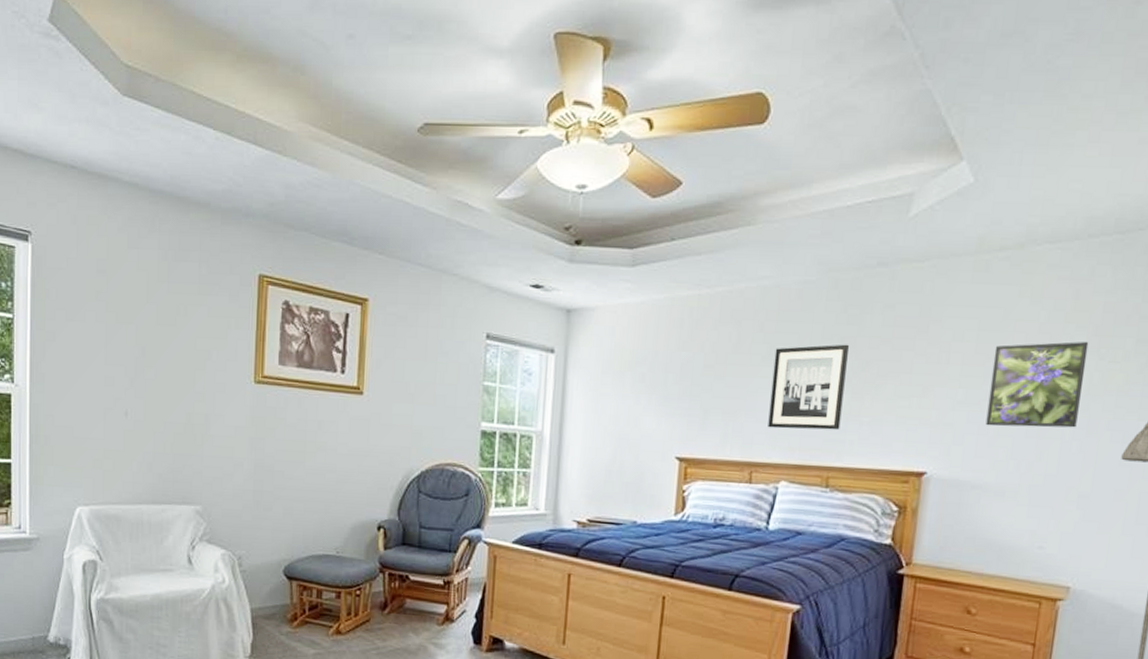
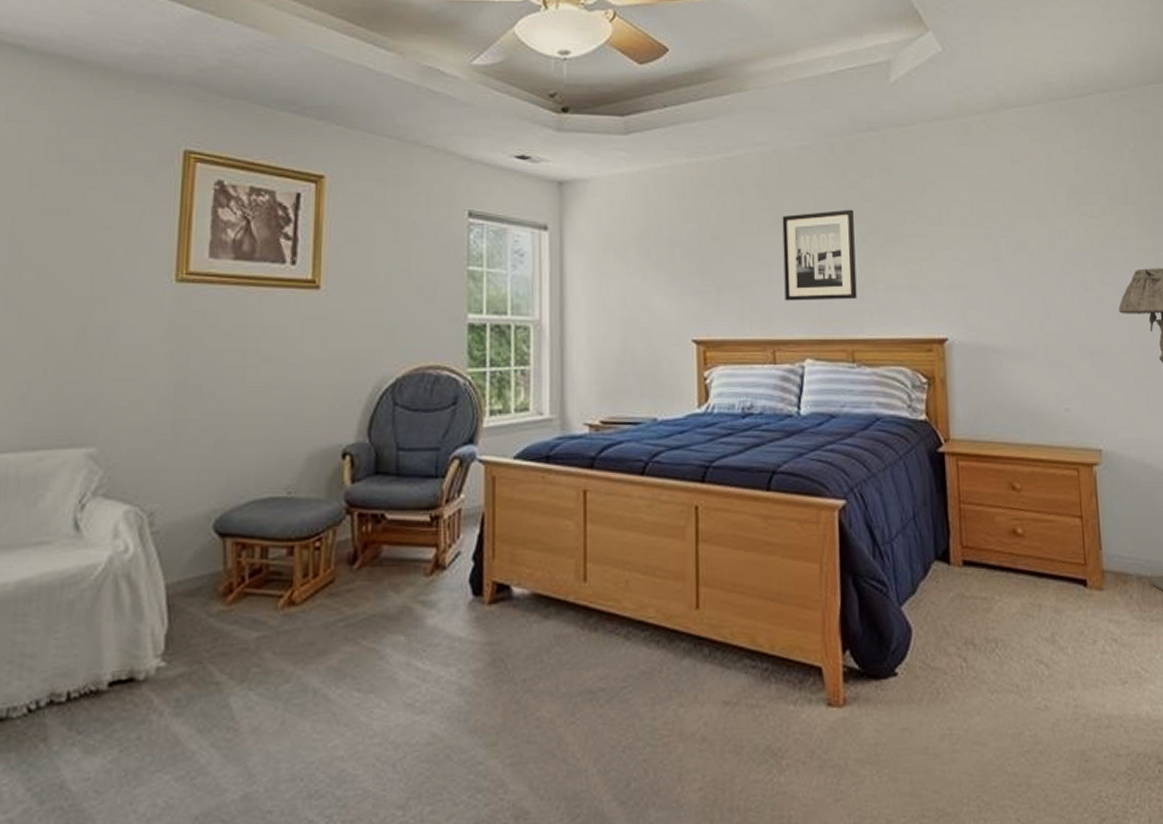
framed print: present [985,341,1089,428] -> none [988,199,1074,286]

